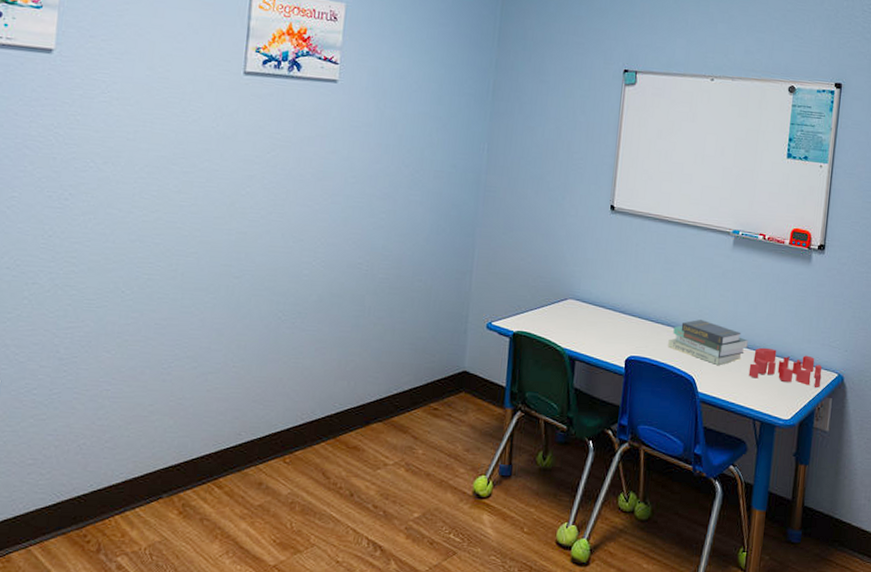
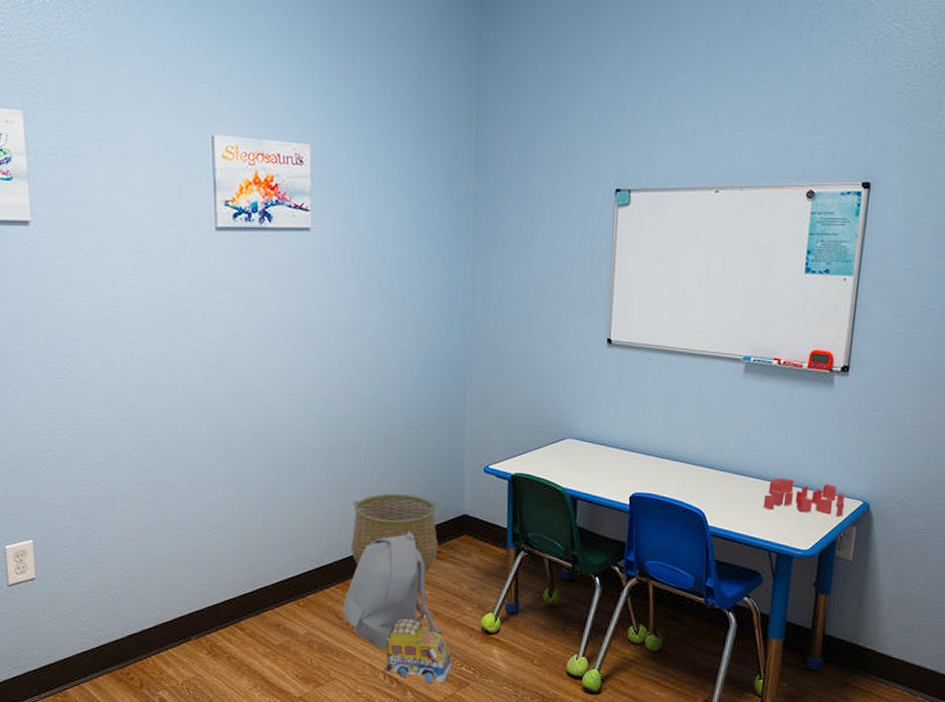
backpack: none [331,386,433,514] -> present [343,531,442,650]
basket: none [345,346,439,450] -> present [351,494,438,591]
toy truck: none [367,479,441,552] -> present [383,618,453,683]
books: present [668,320,748,366] -> none [675,453,762,499]

